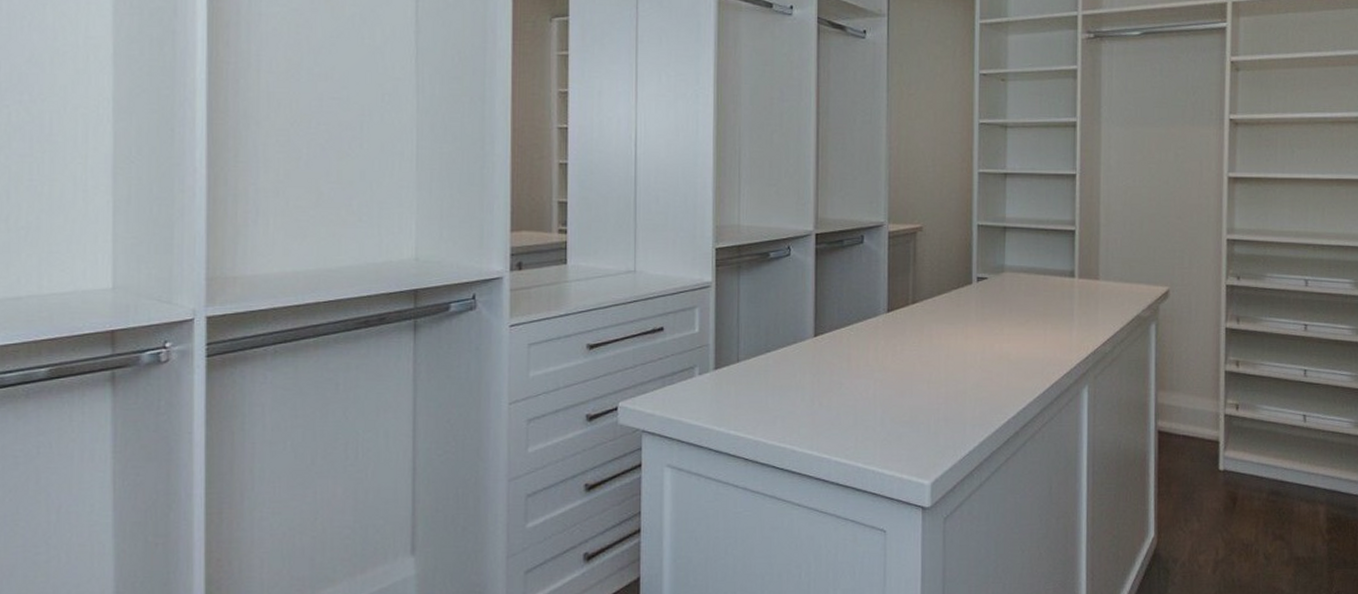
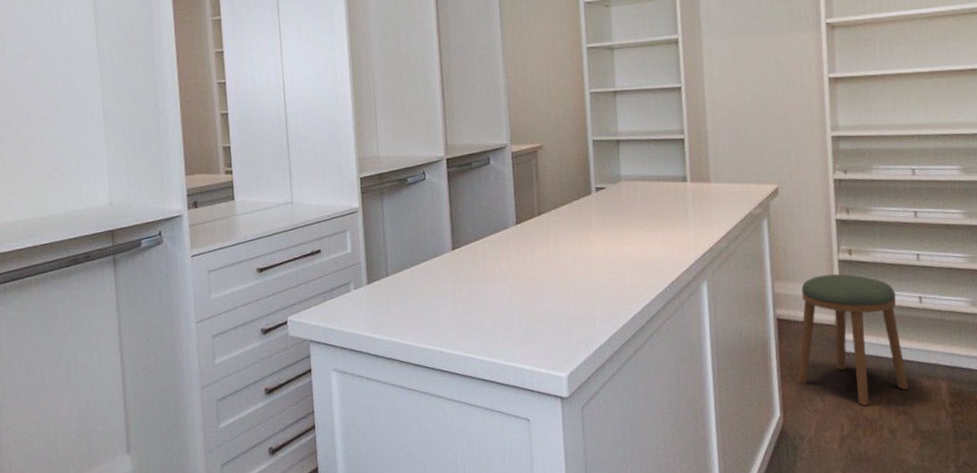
stool: none [1175,386,1287,528] -> present [797,274,908,405]

